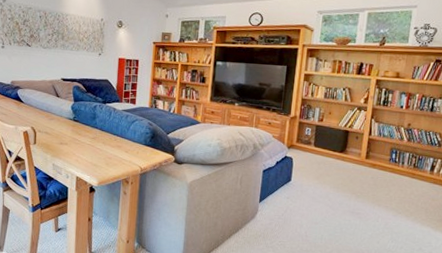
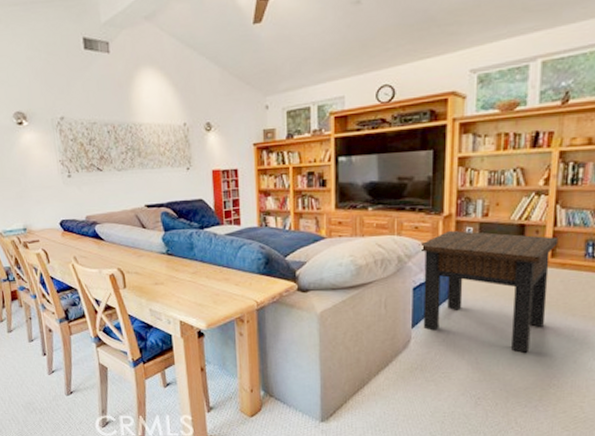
side table: none [268,128,372,231] -> present [419,230,559,353]

